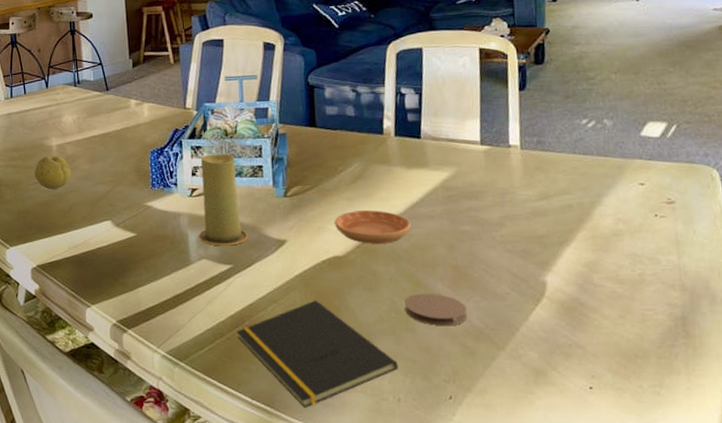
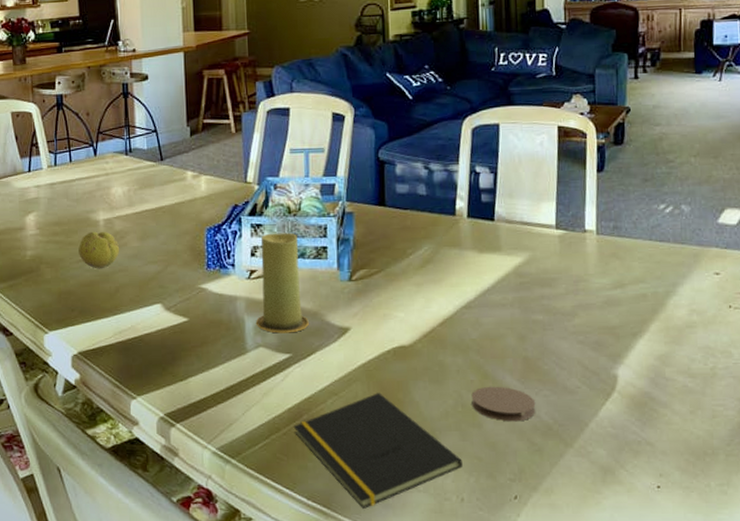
saucer: present [334,210,411,244] -> none [401,297,481,333]

